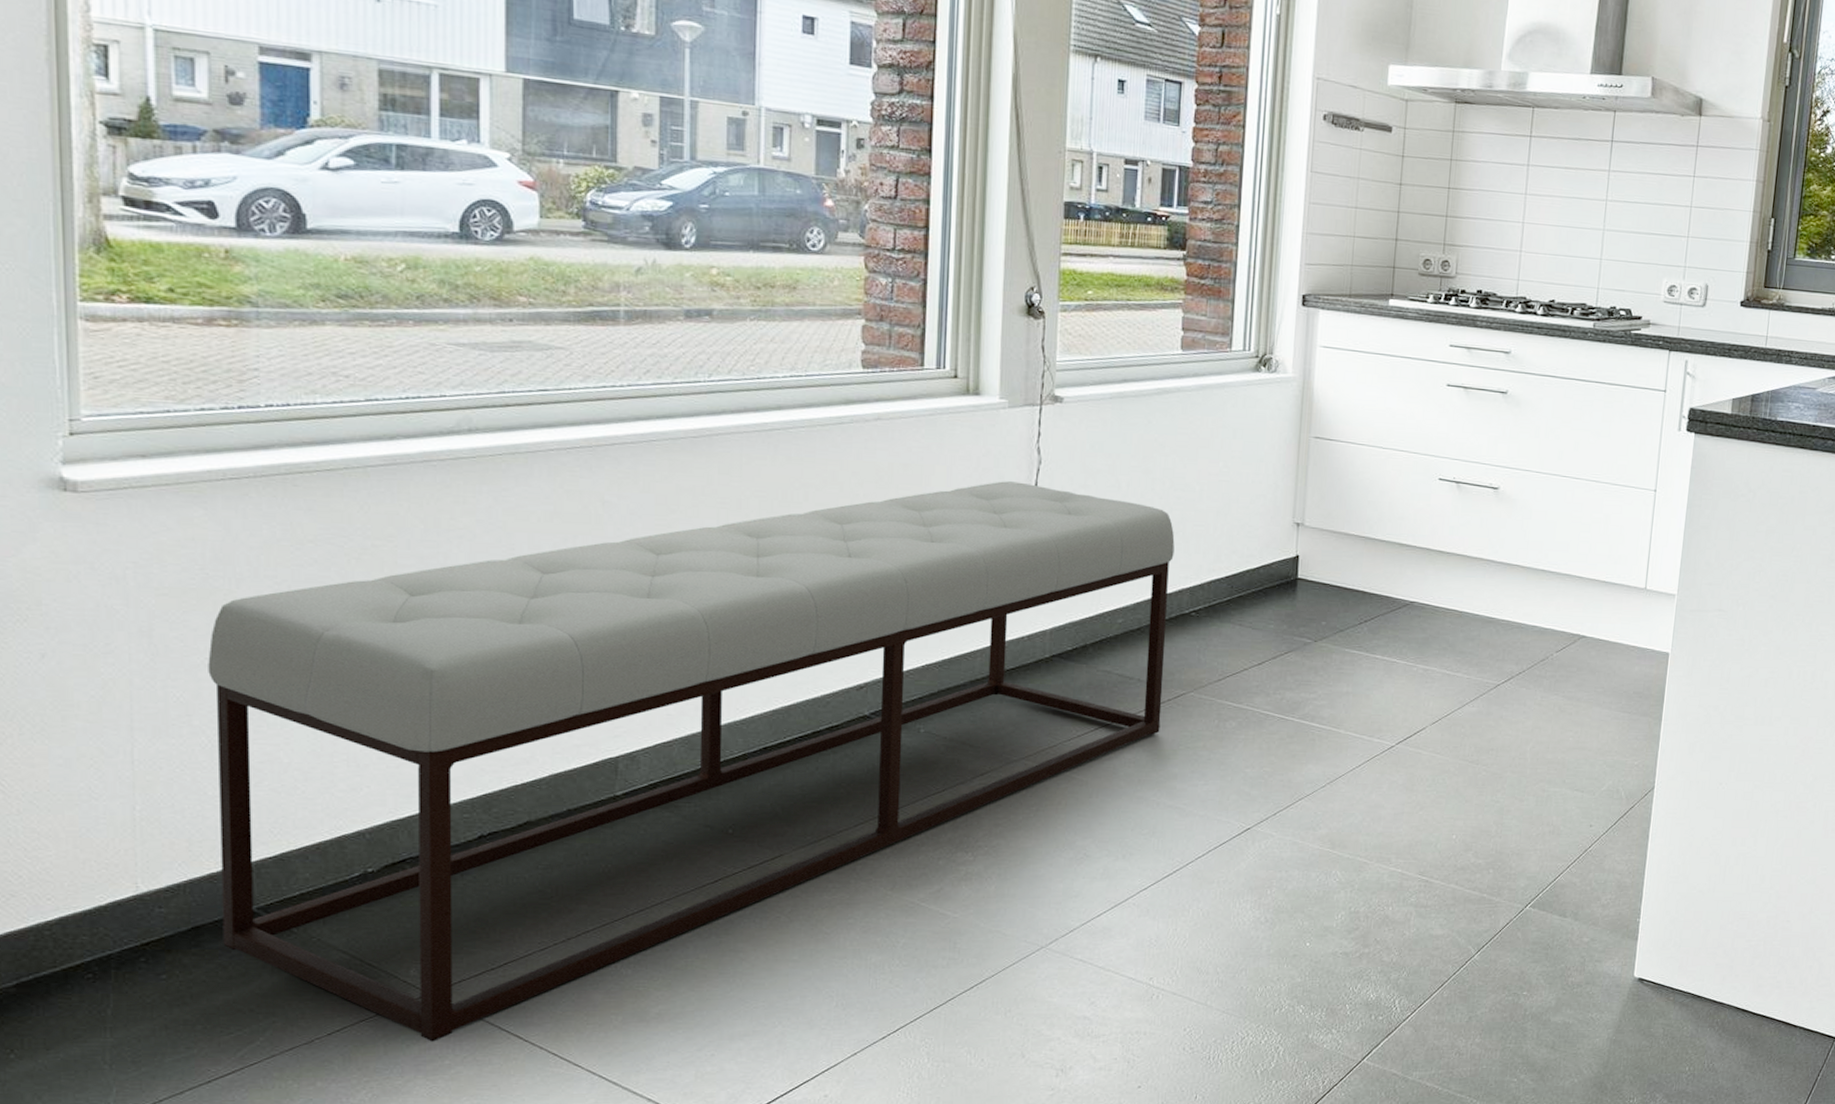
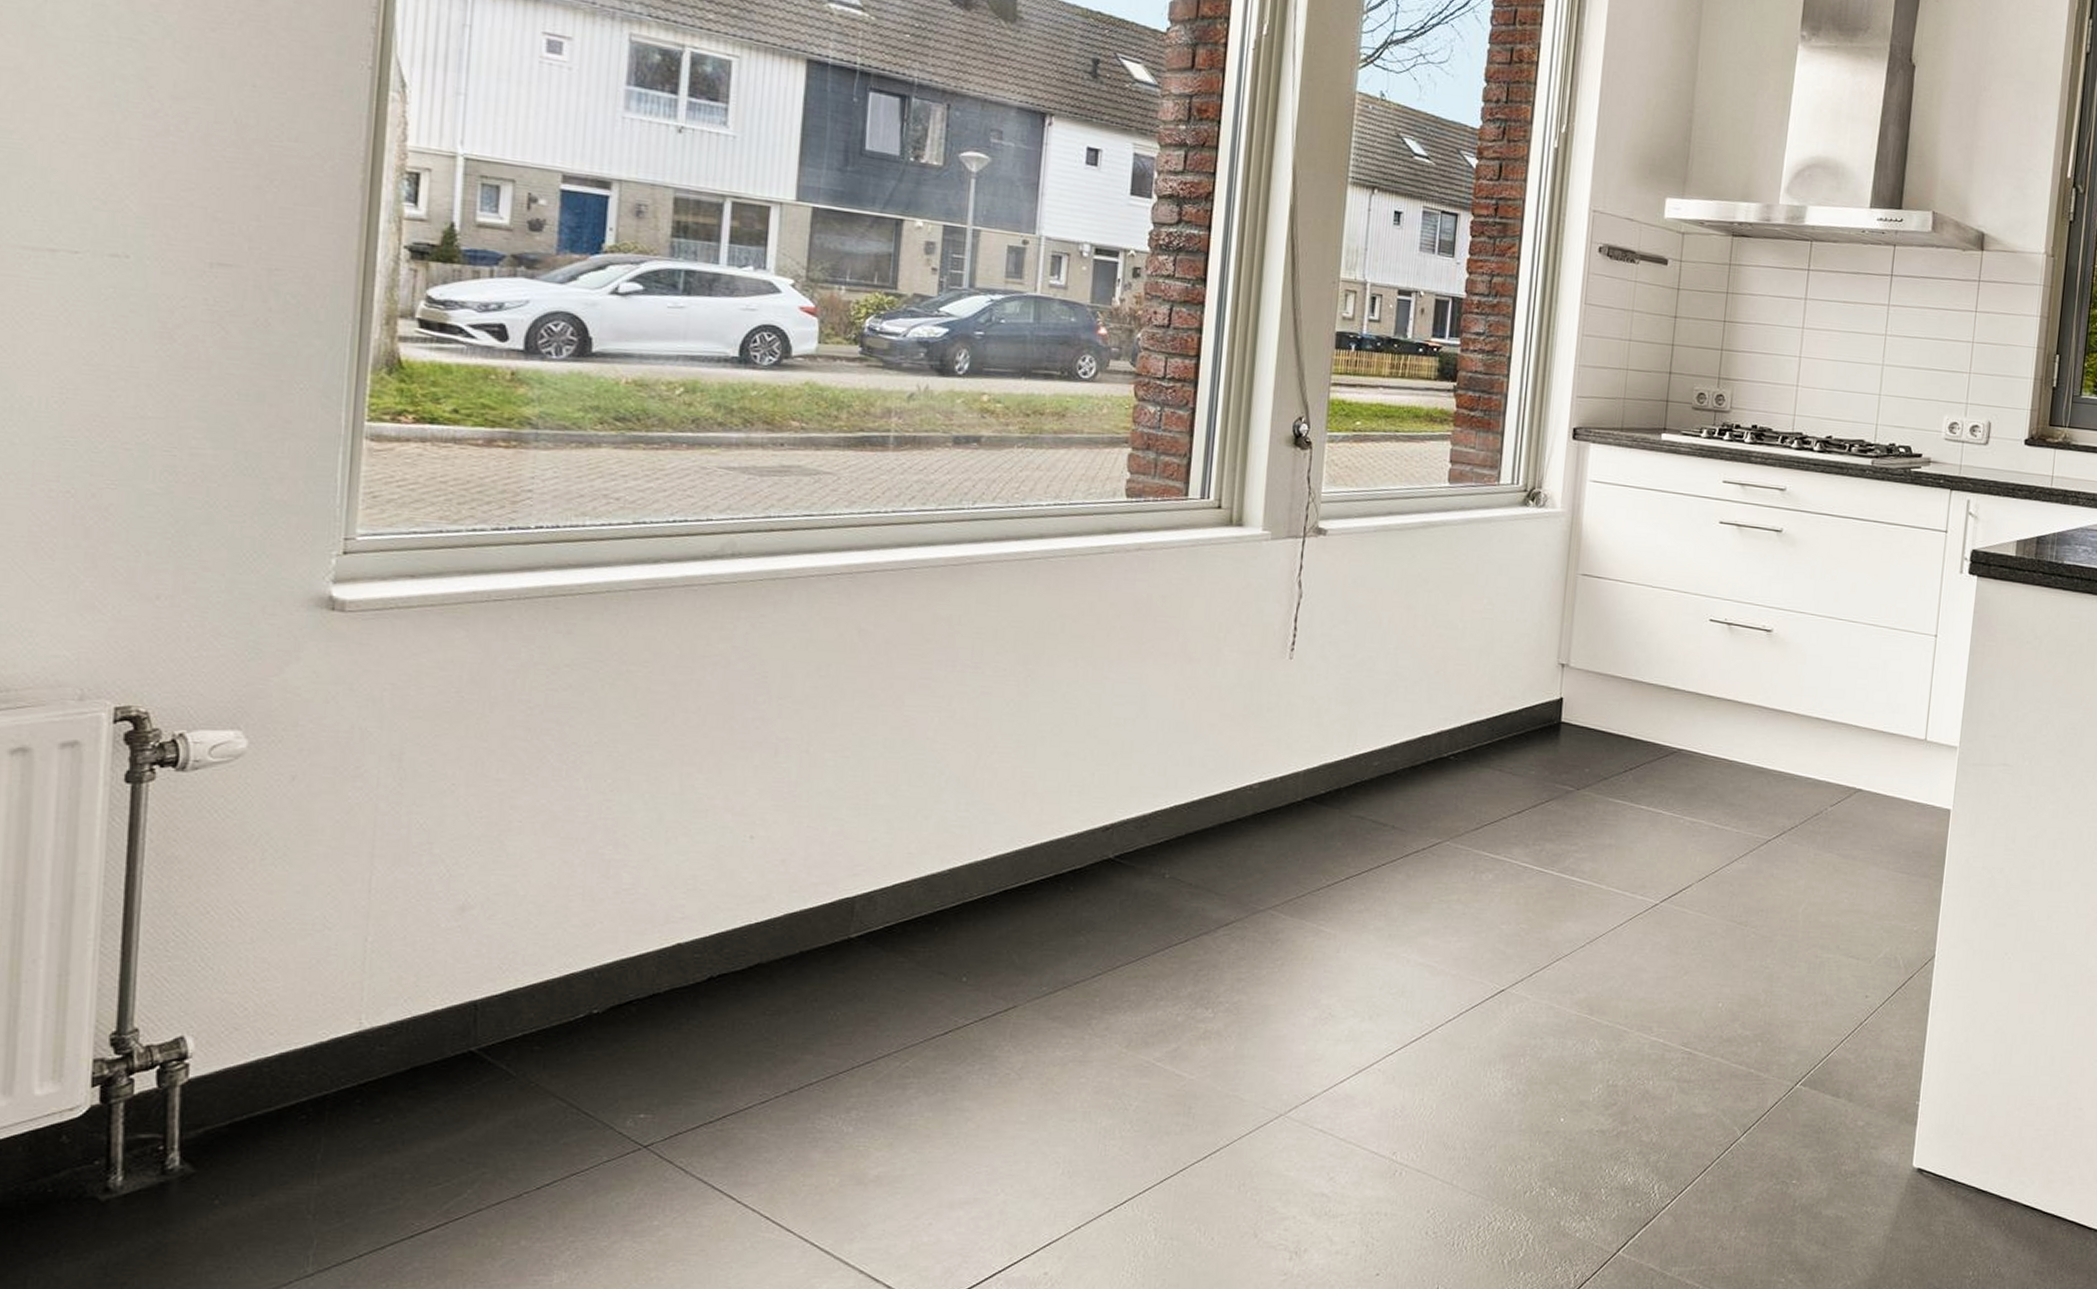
bench: present [208,481,1175,1042] -> none [440,615,1436,1200]

